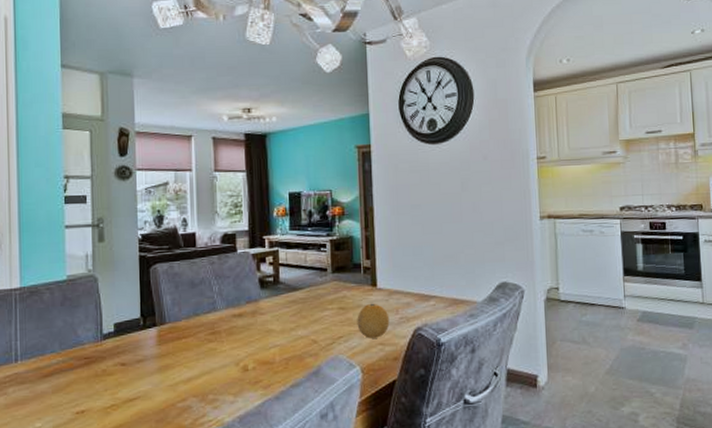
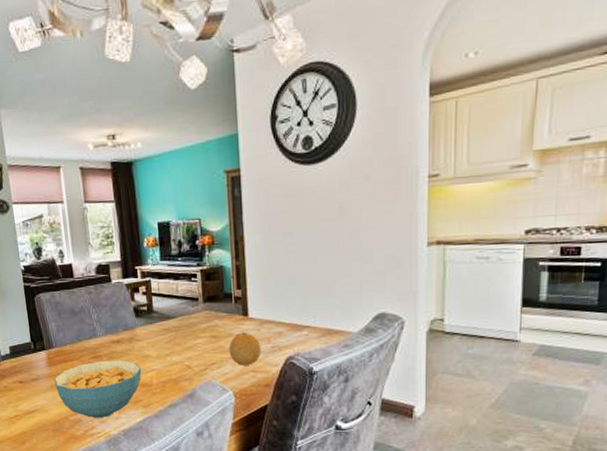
cereal bowl: none [163,335,264,404] -> present [53,360,142,419]

